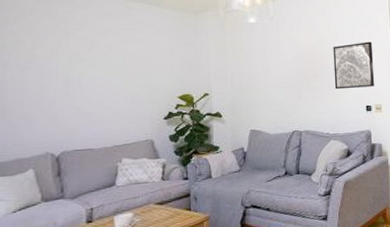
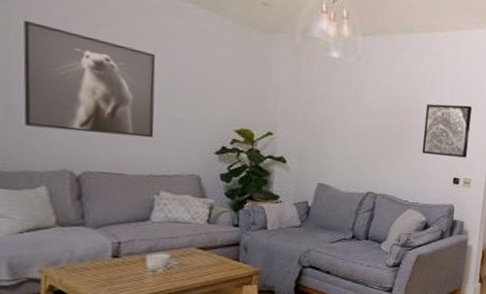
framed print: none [14,40,115,122] -> present [23,21,156,138]

